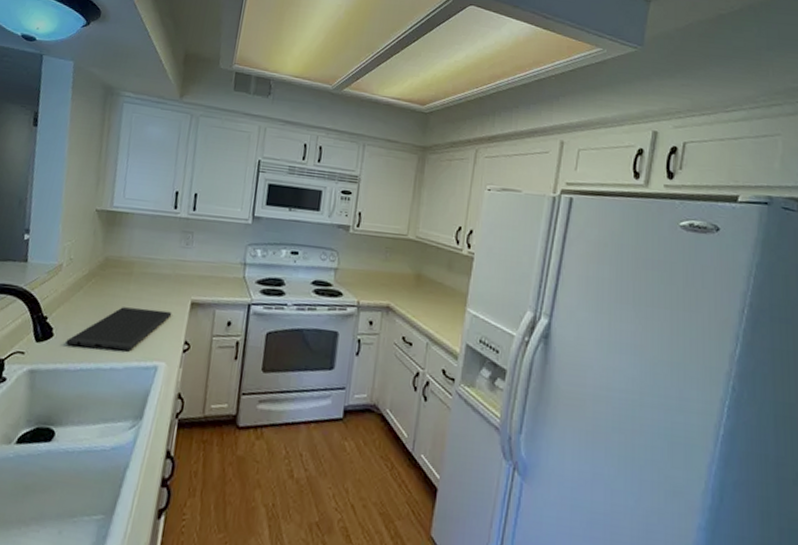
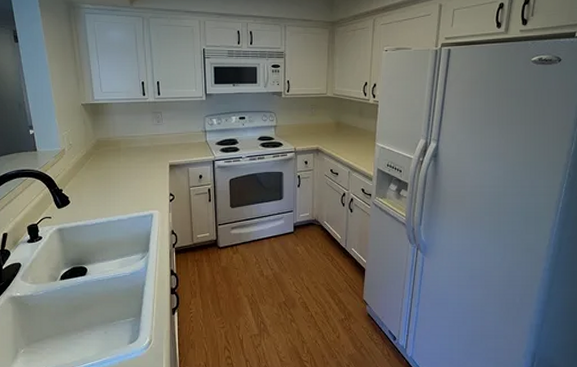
cutting board: present [66,307,172,351] -> none [81,174,157,208]

